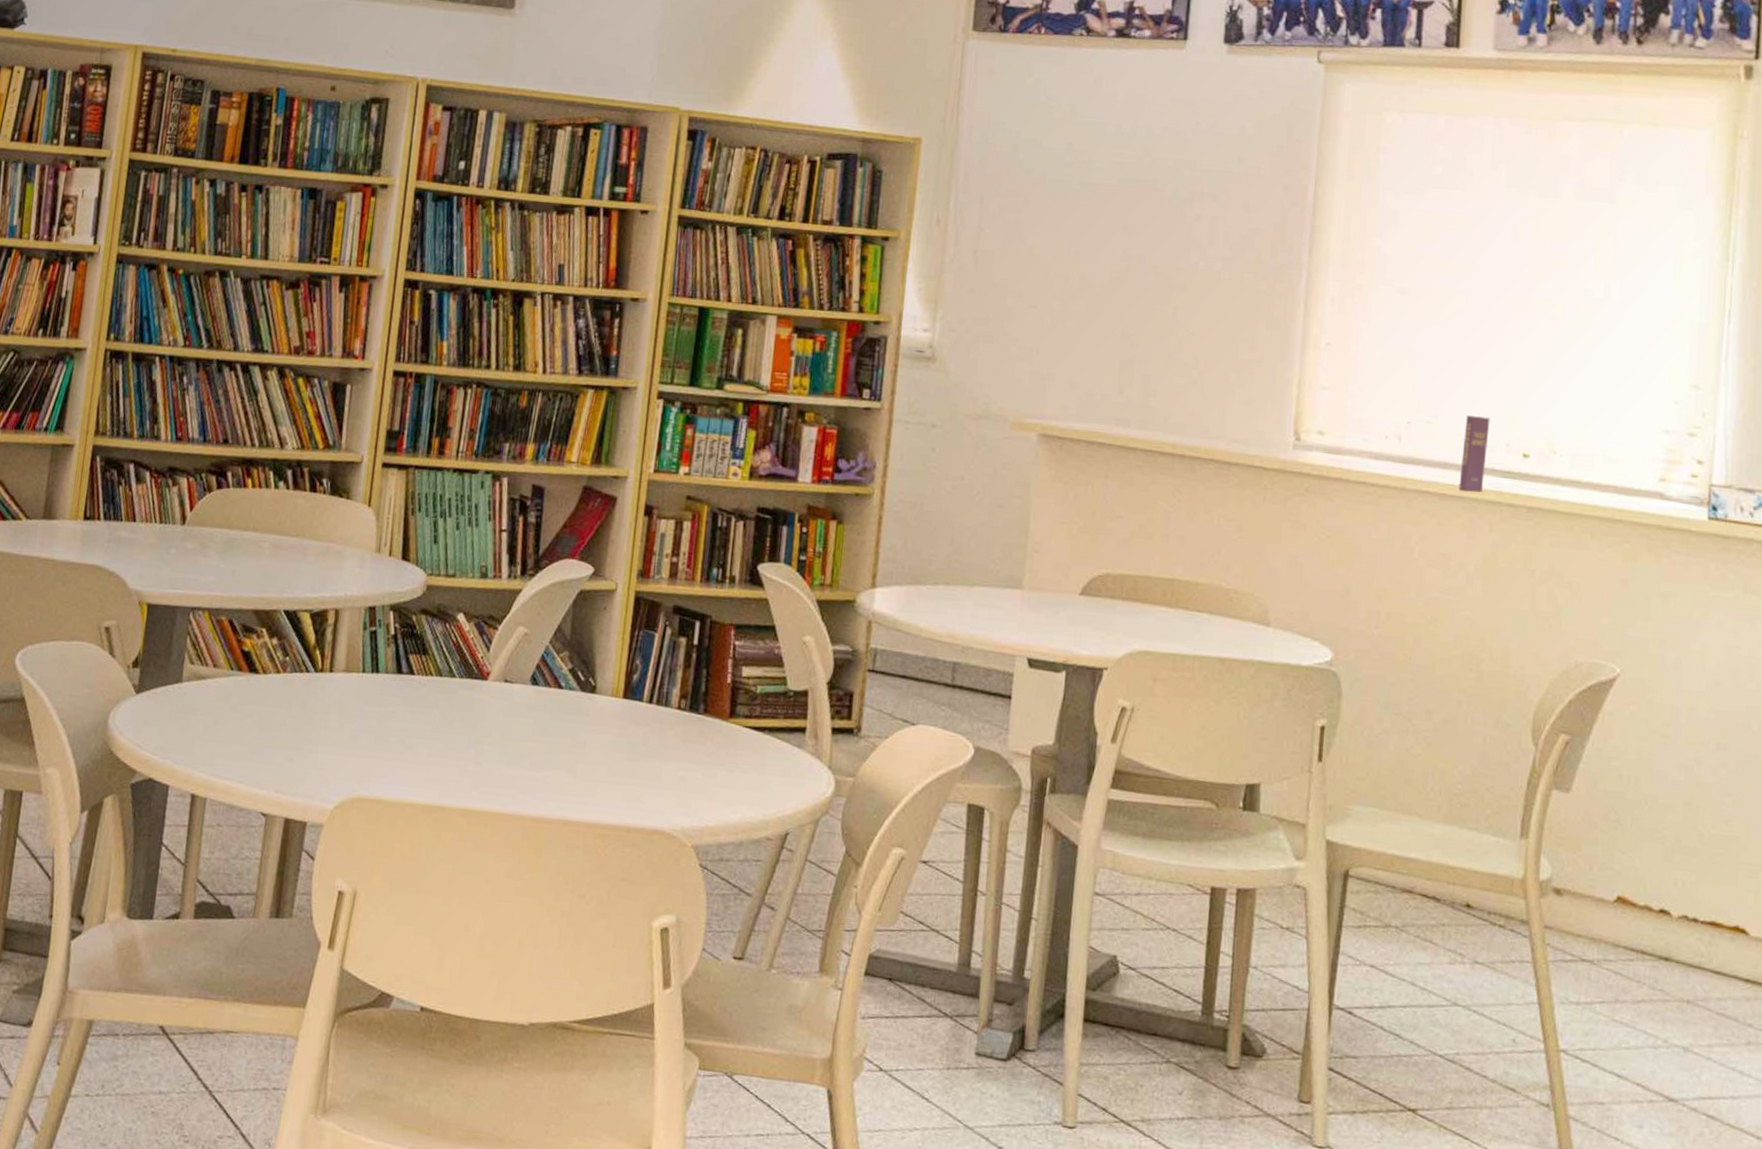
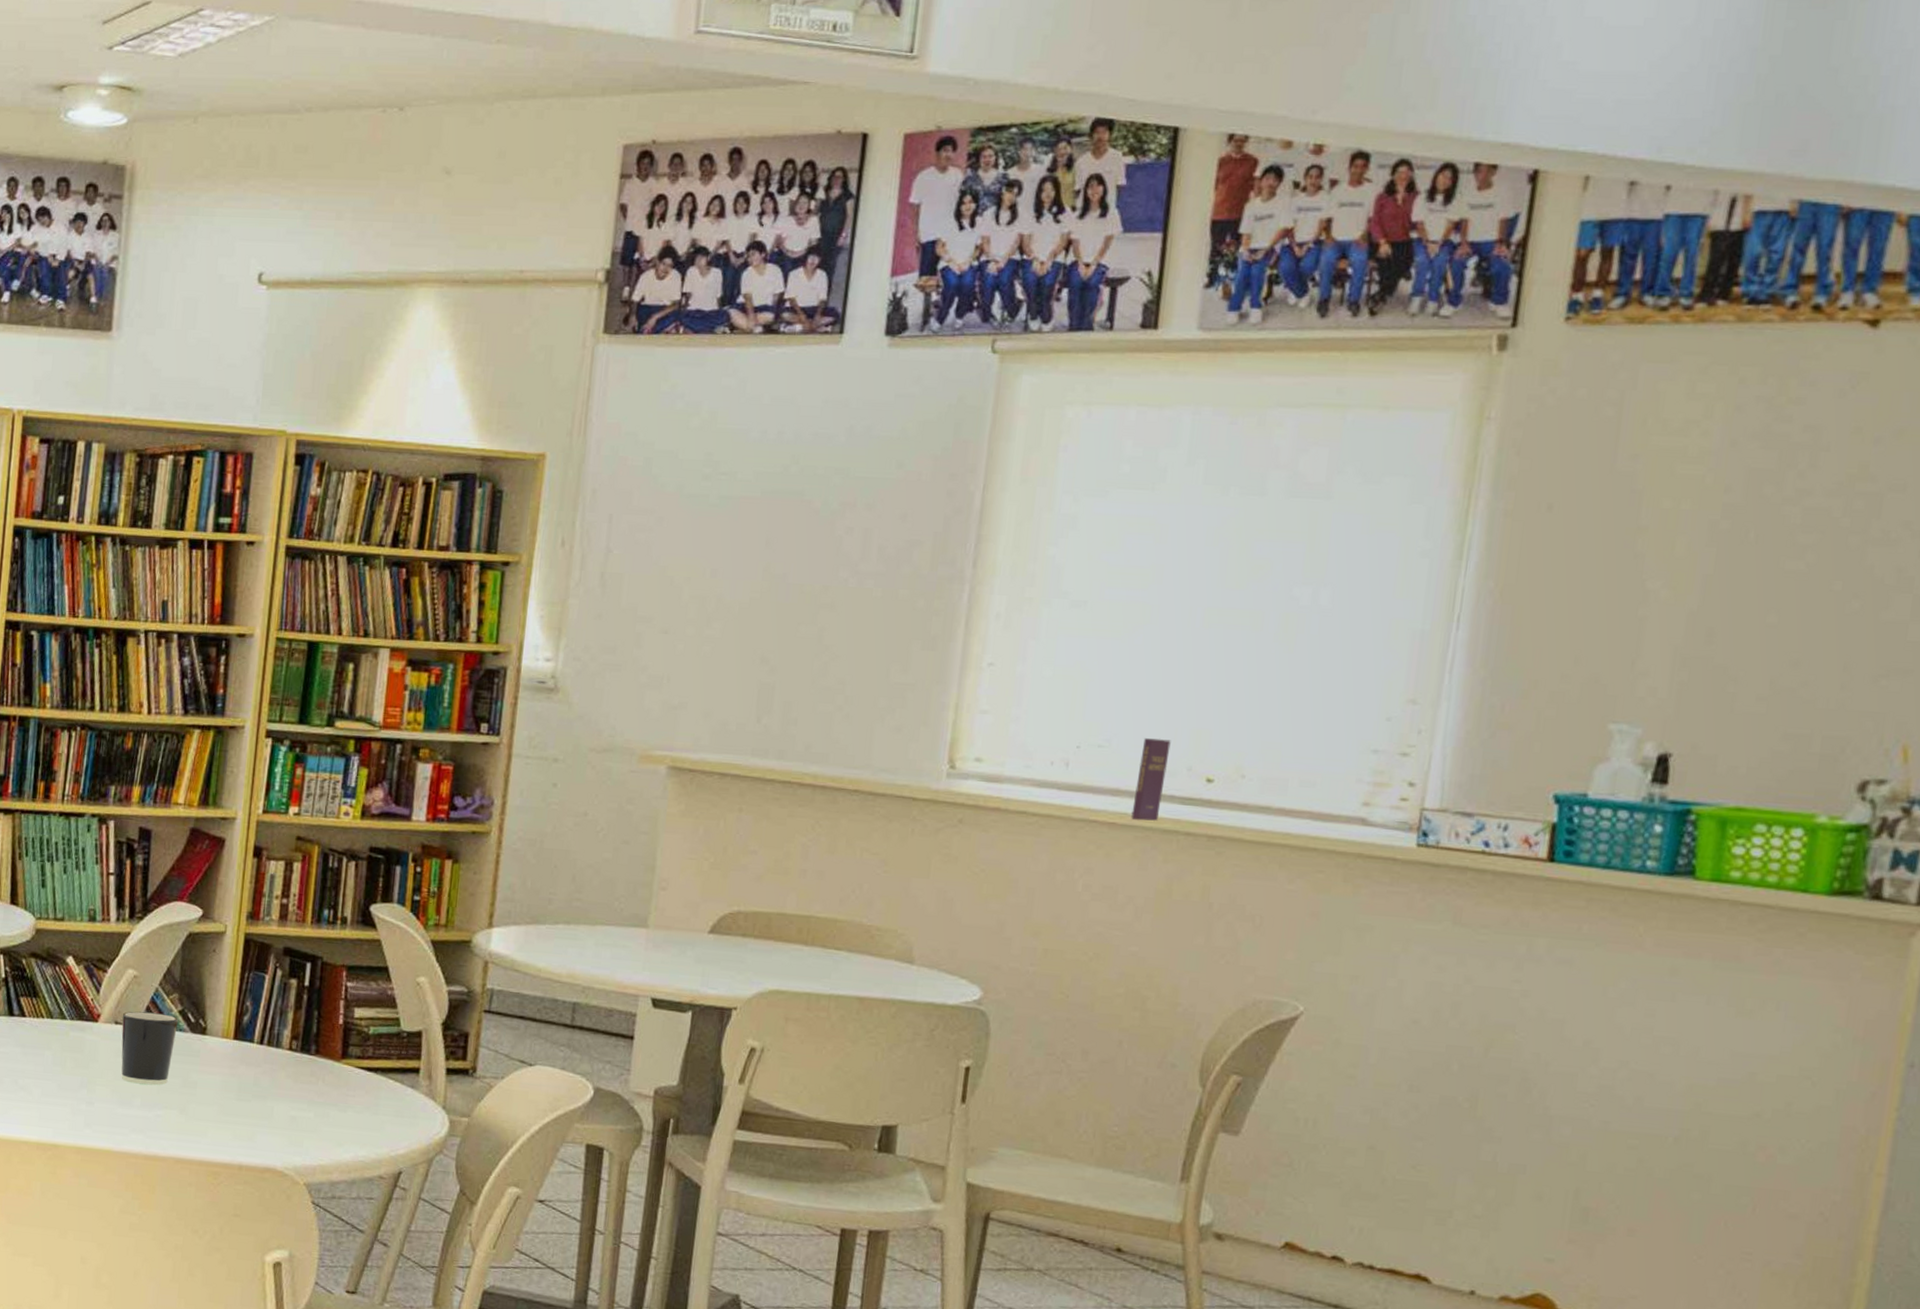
mug: none [510,669,568,746] -> present [121,1011,178,1086]

